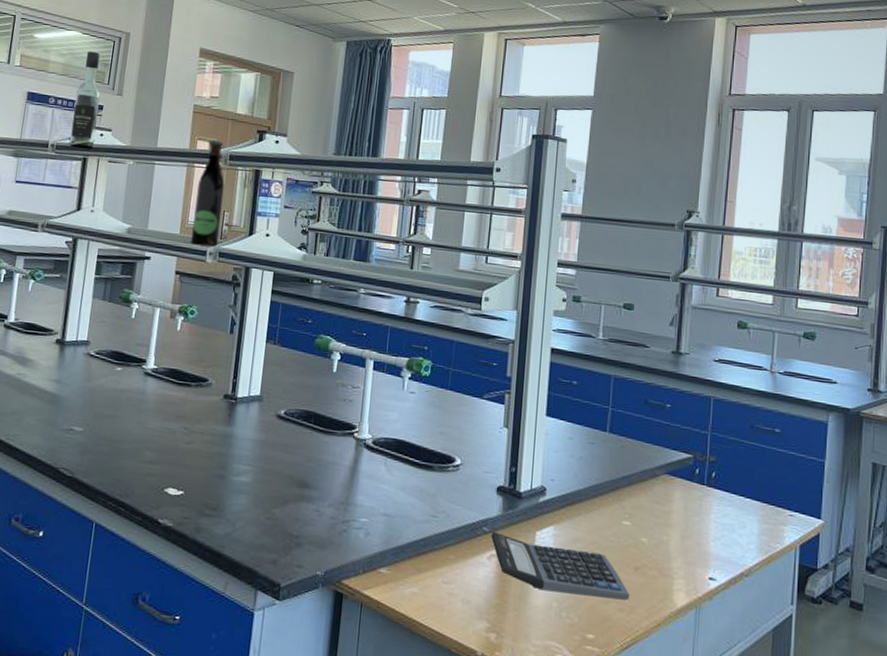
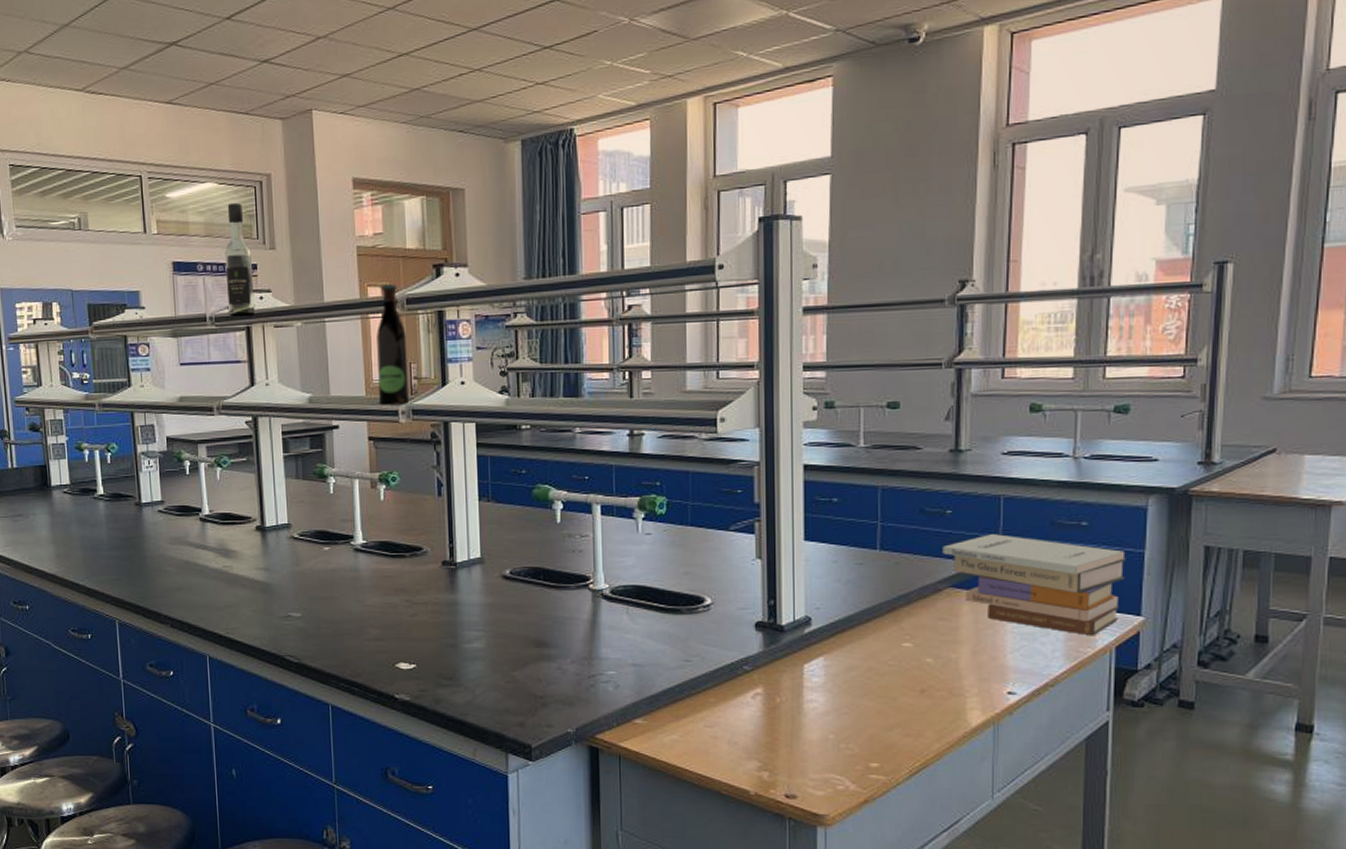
calculator: present [491,531,629,601] -> none [753,669,916,725]
books: none [661,430,810,533] -> present [942,534,1126,636]

